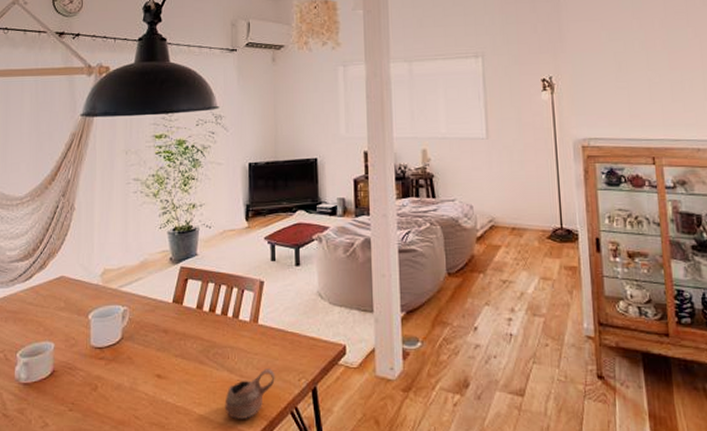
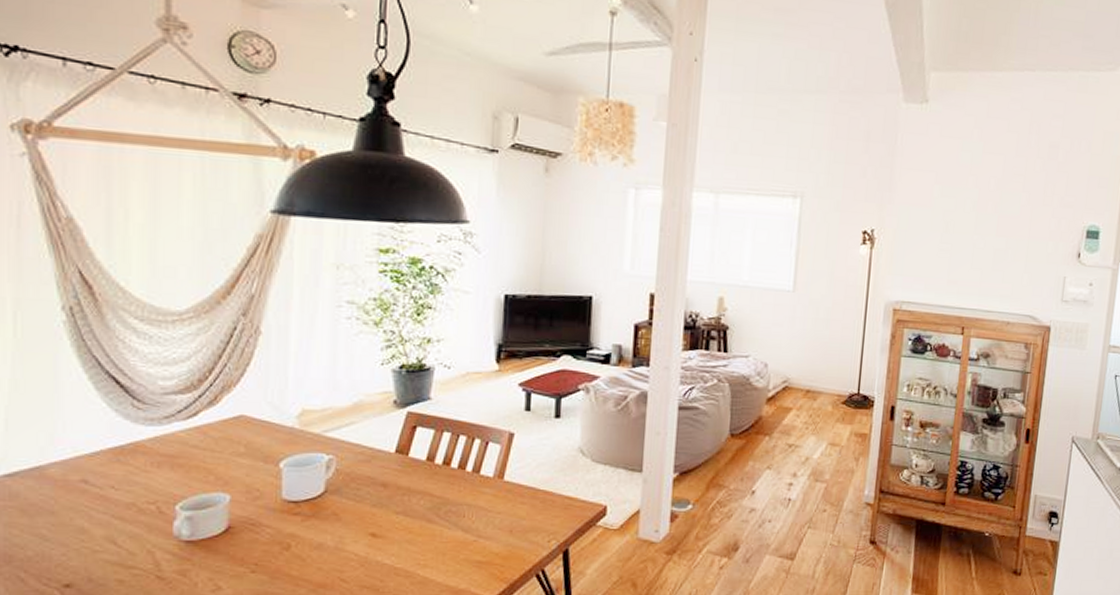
cup: present [225,369,275,419] -> none [456,529,520,582]

